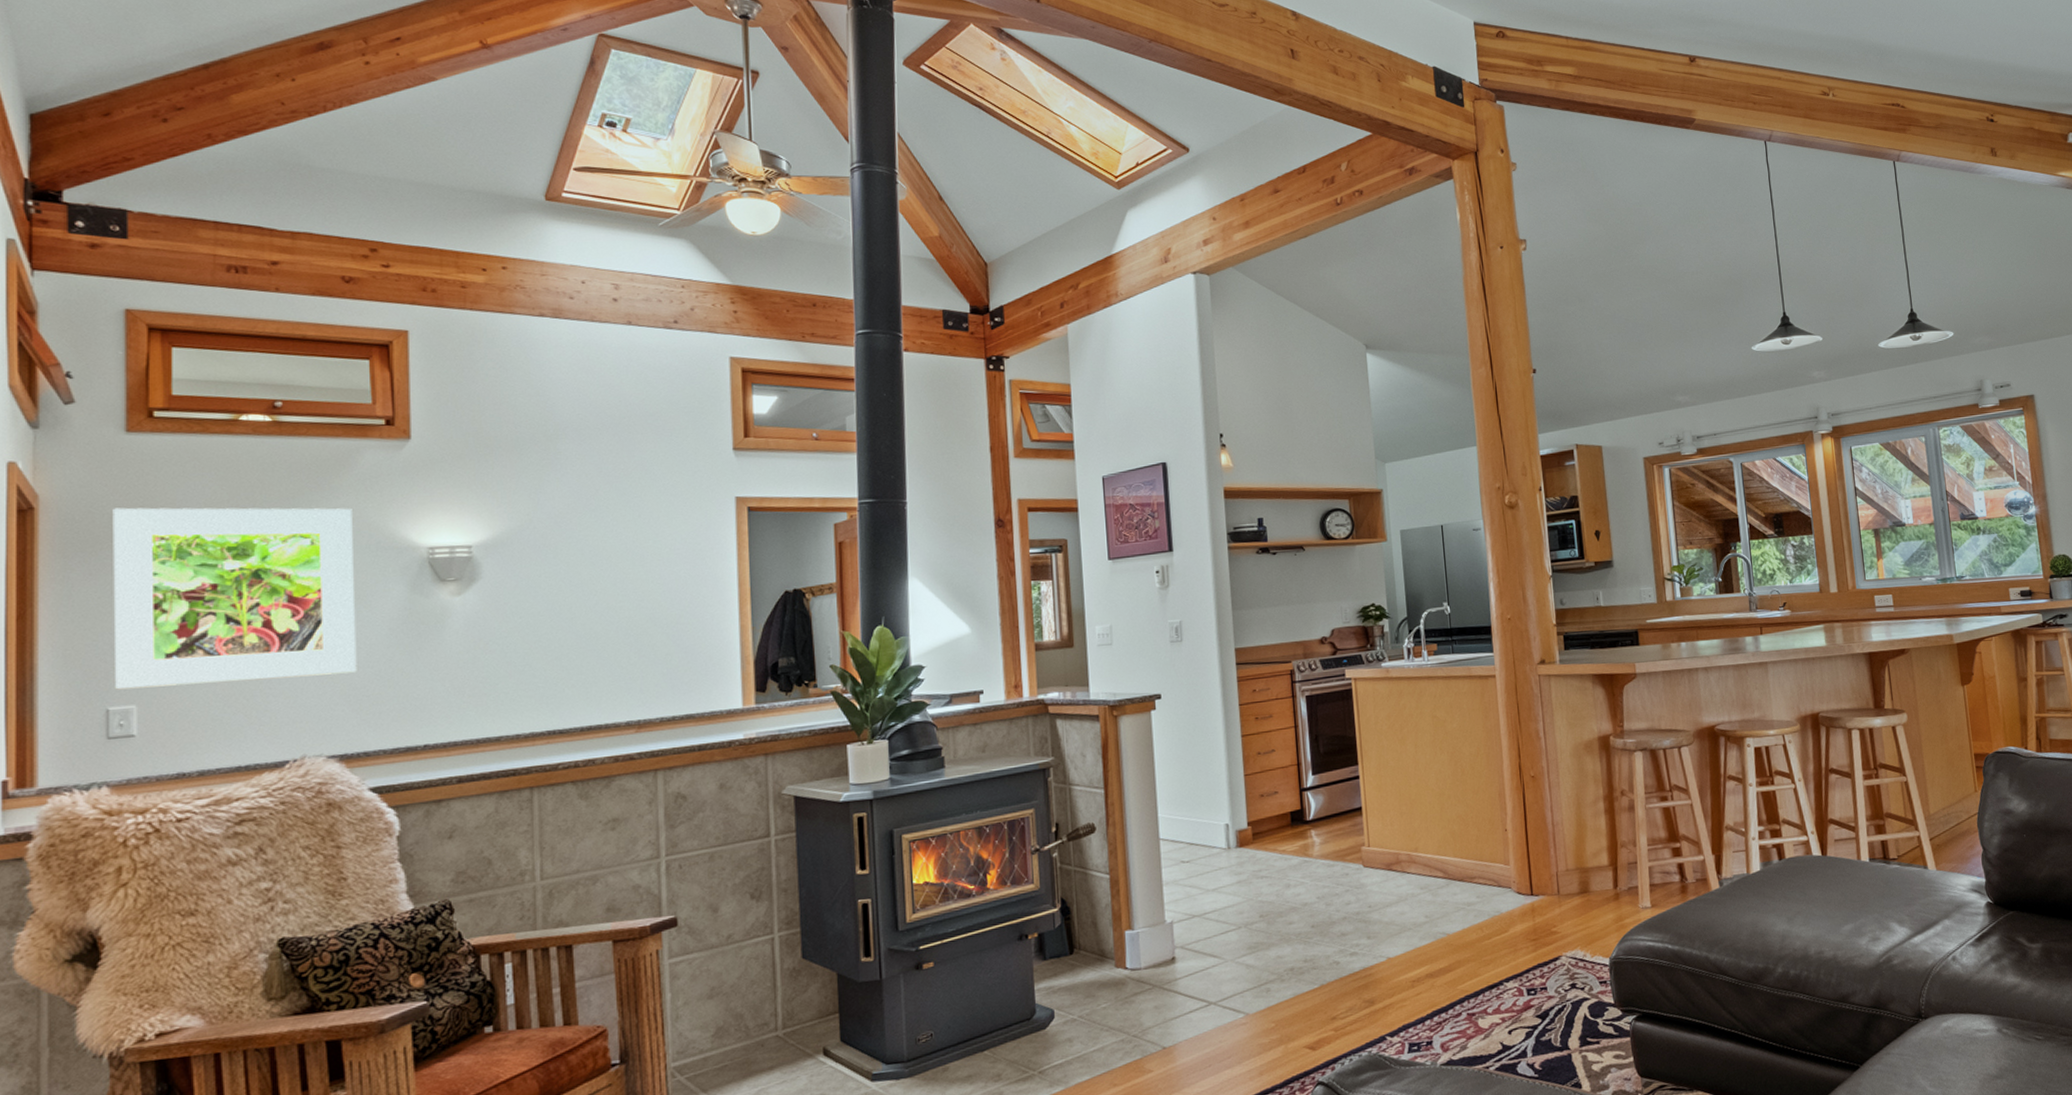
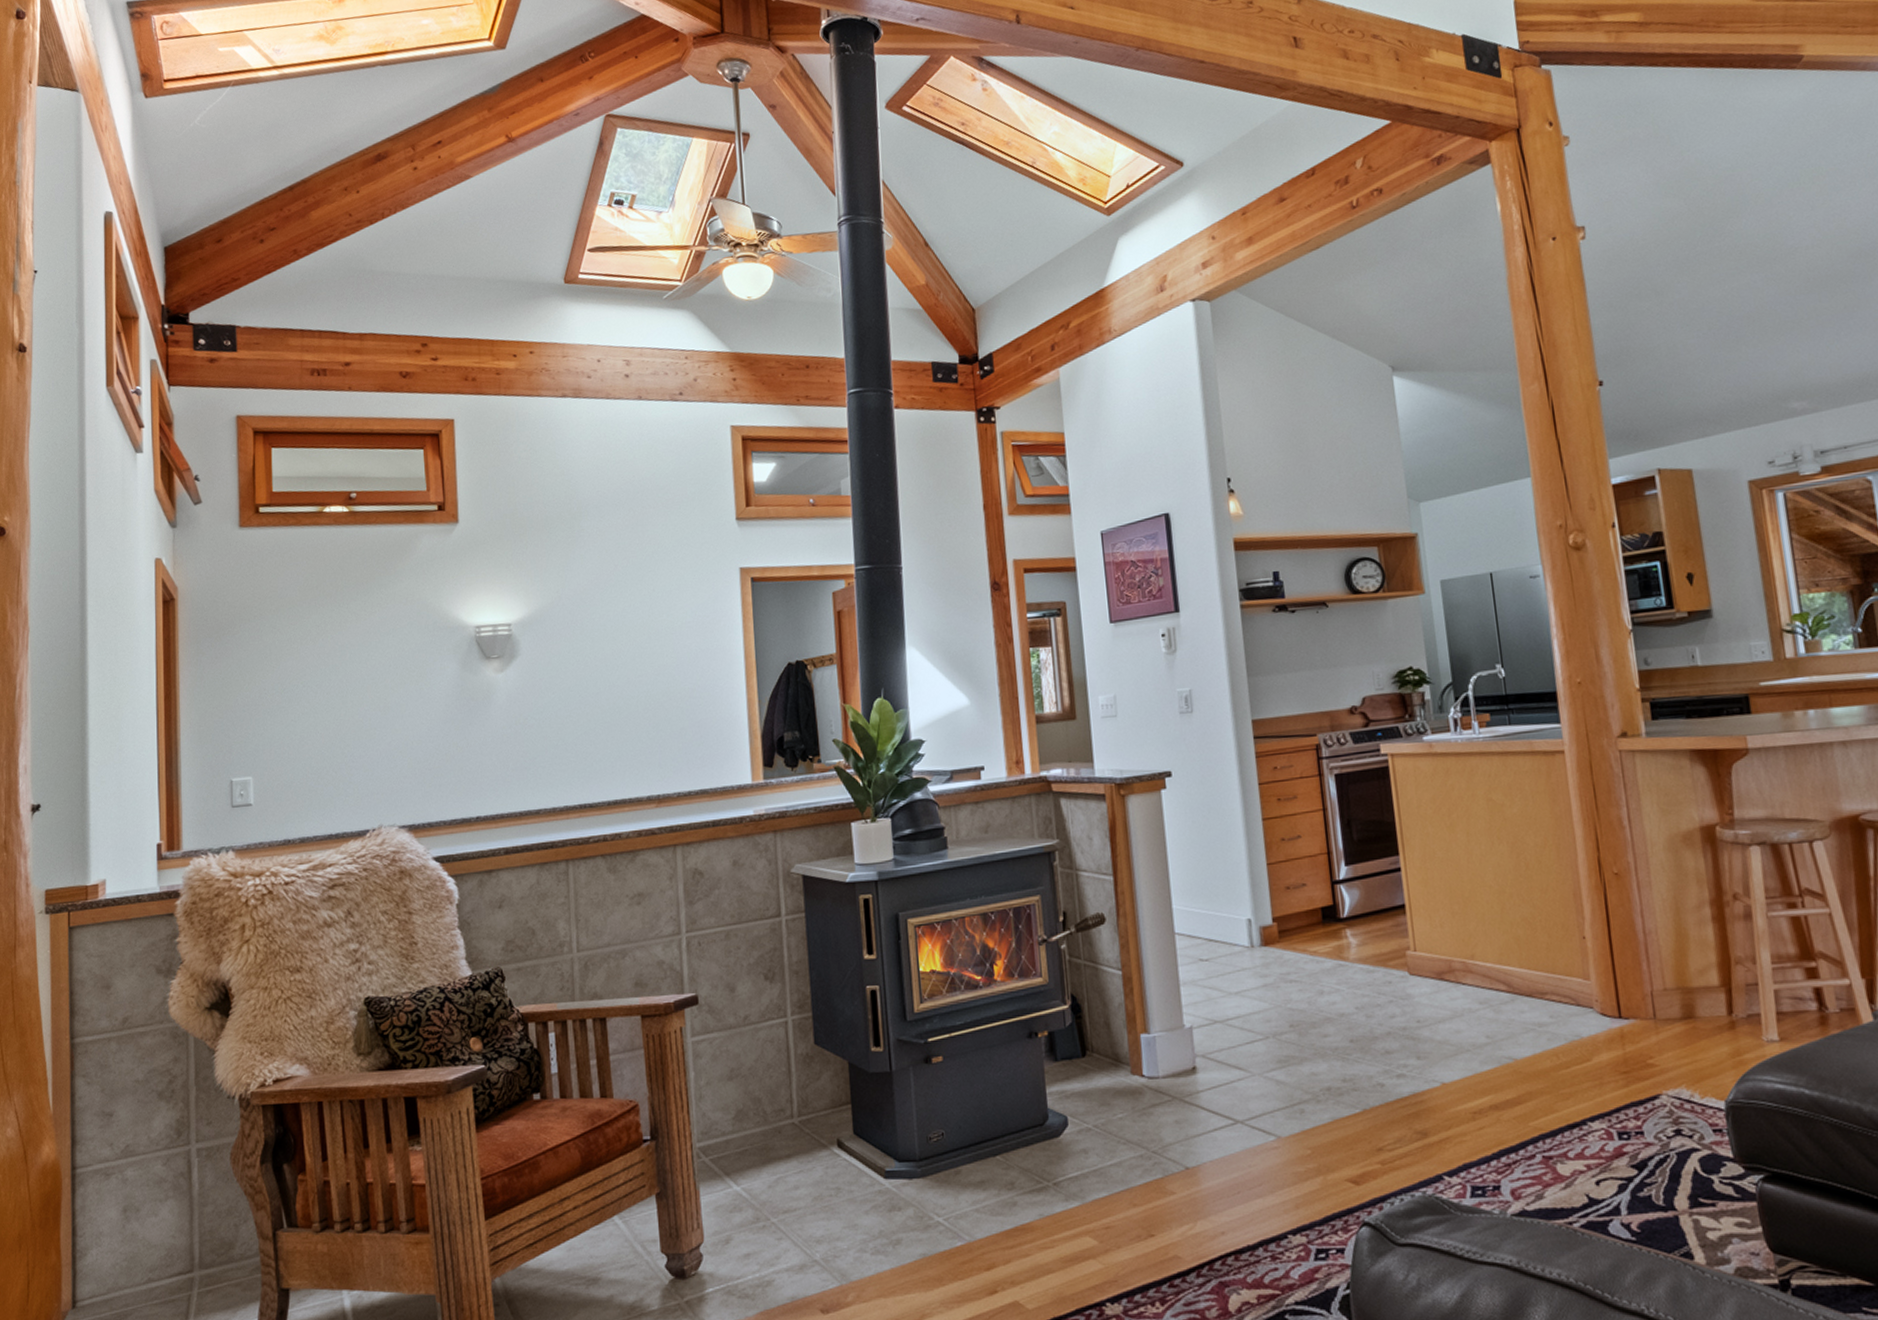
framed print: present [112,507,357,690] -> none [231,590,421,763]

